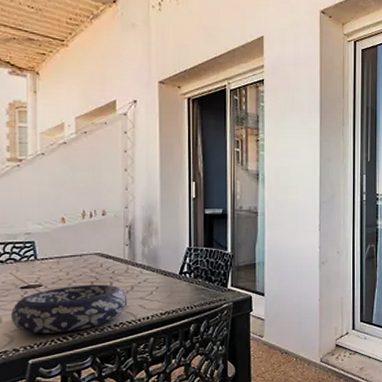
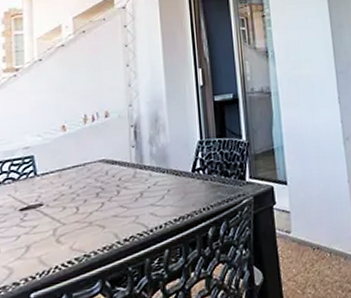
decorative bowl: present [11,284,128,334] -> none [10,193,138,262]

